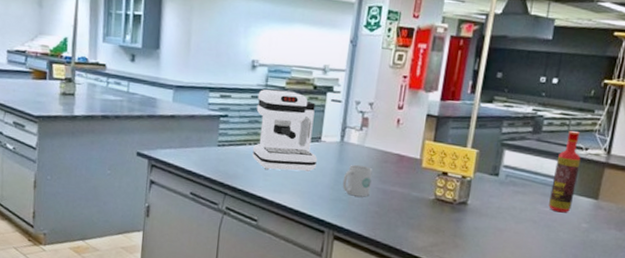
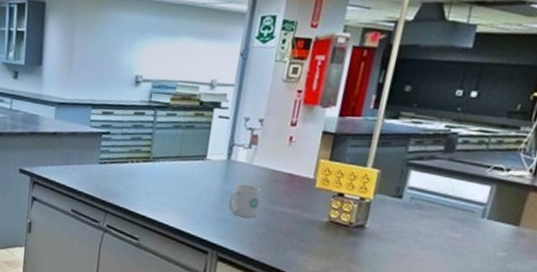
coffee maker: present [252,89,318,172] -> none [134,105,203,191]
bottle: present [548,130,581,213] -> none [459,149,501,240]

